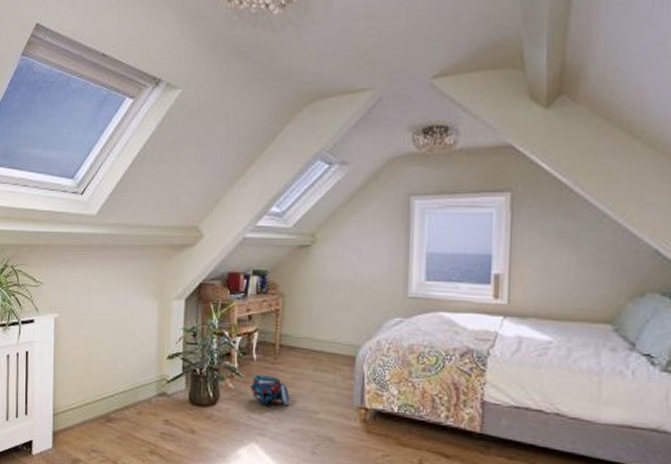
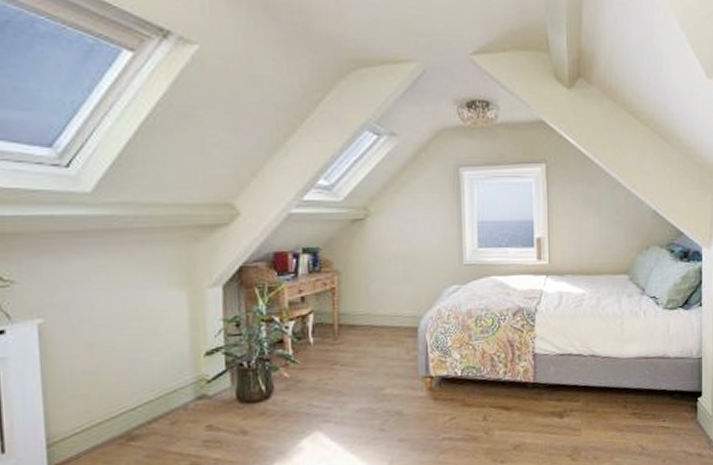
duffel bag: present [250,375,291,405] -> none [309,358,354,389]

